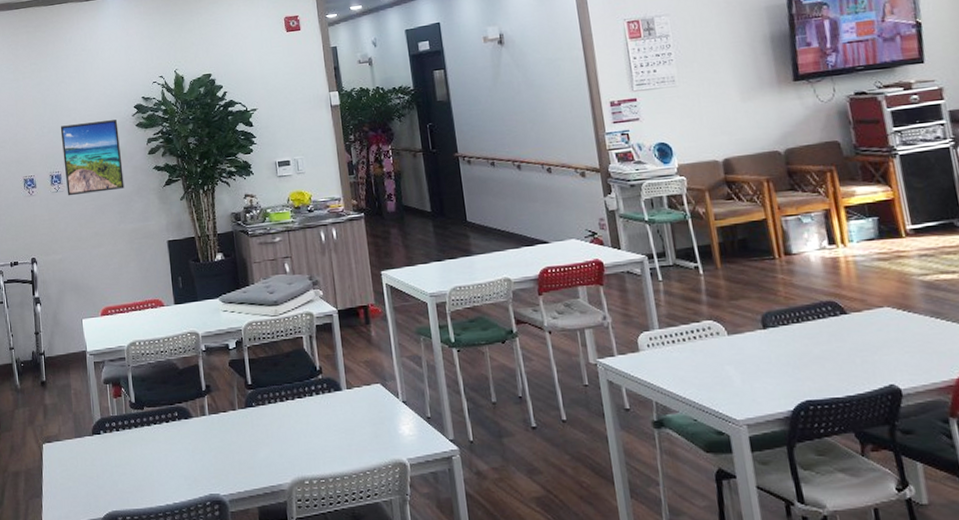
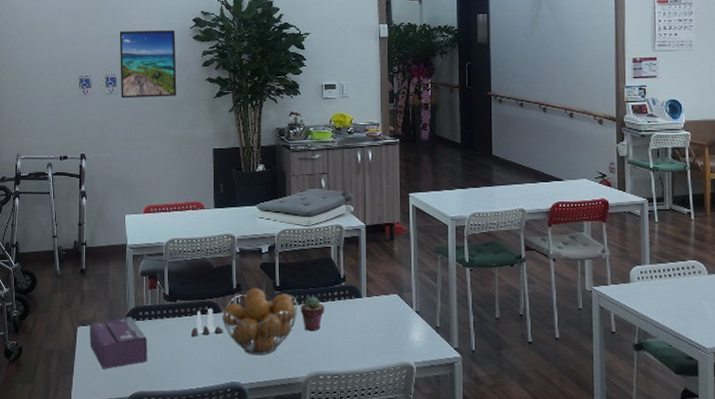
tissue box: none [55,429,119,488] -> present [90,317,148,369]
salt and pepper shaker set: none [162,414,197,446] -> present [191,308,224,336]
fruit basket: none [191,388,274,463] -> present [220,288,298,356]
potted succulent: none [276,392,303,432] -> present [300,296,325,332]

